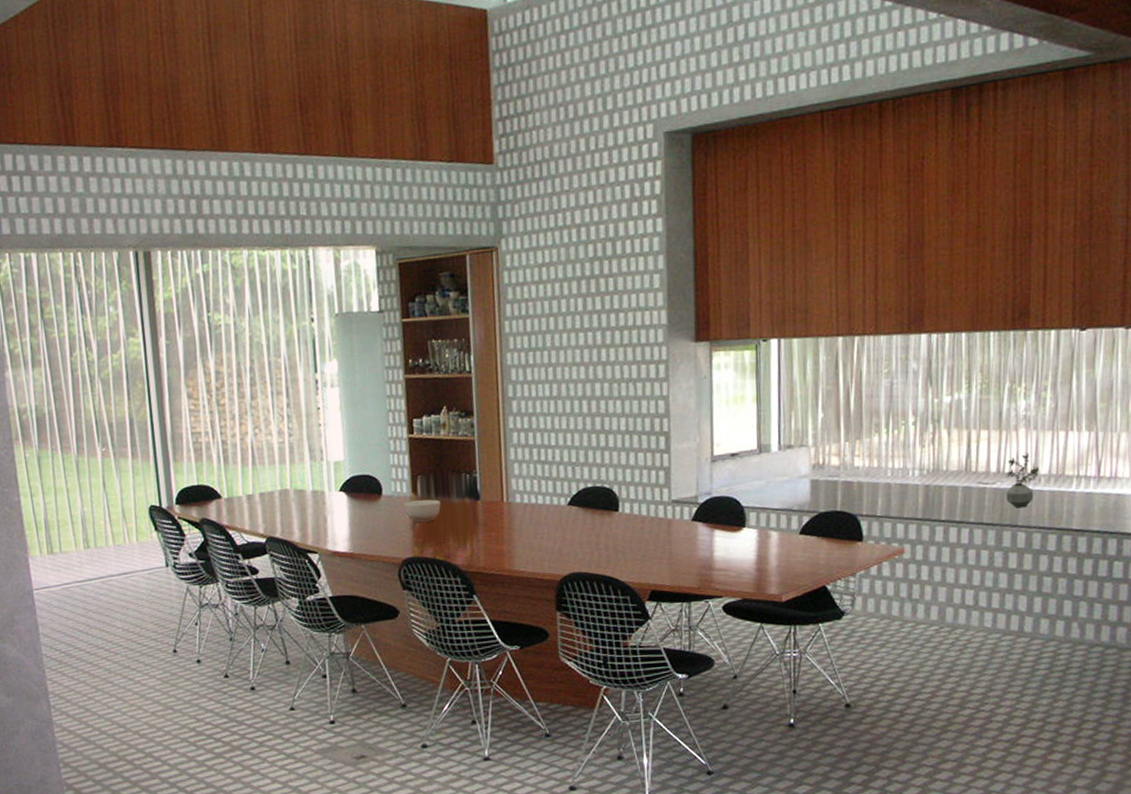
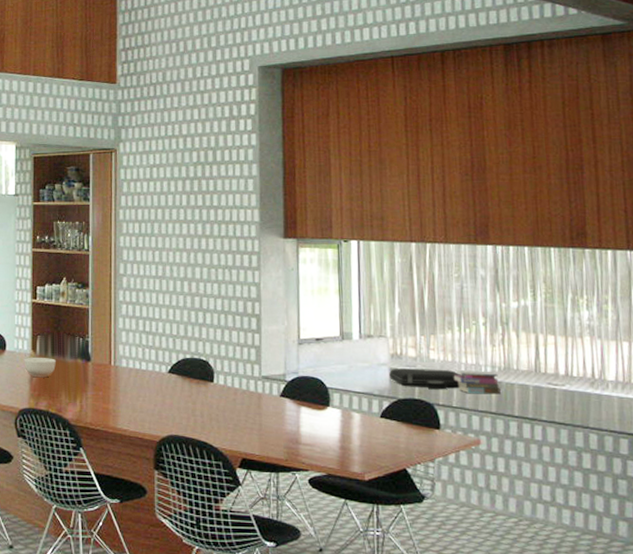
briefcase: none [810,476,888,500] -> present [389,368,462,390]
books: none [878,474,928,501] -> present [453,370,501,394]
potted plant: present [1006,452,1039,509] -> none [574,359,606,411]

